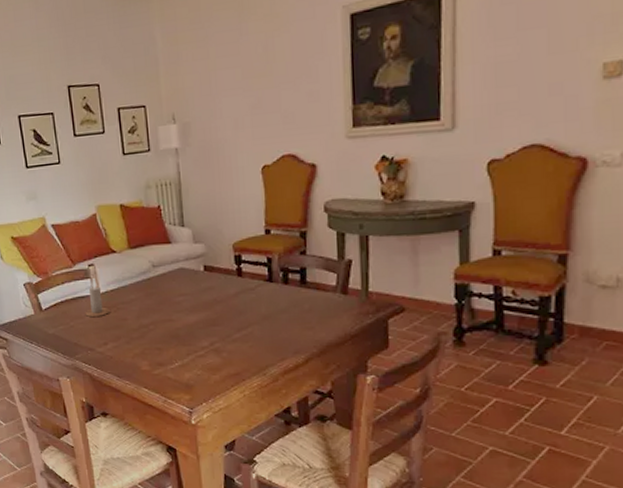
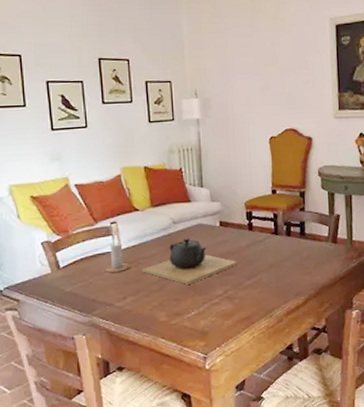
teapot: none [122,283,225,333] -> present [143,238,238,285]

